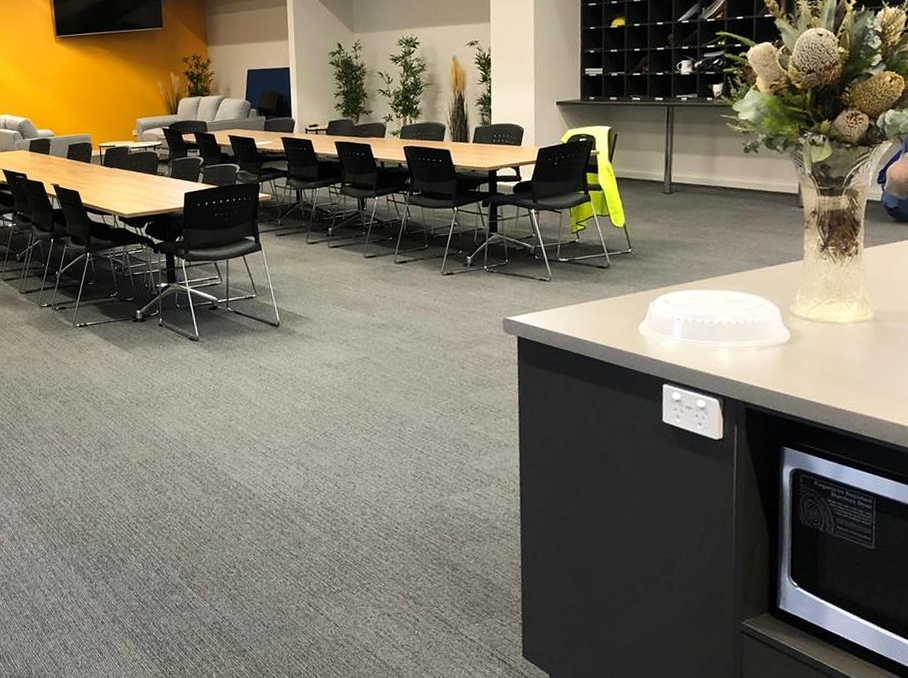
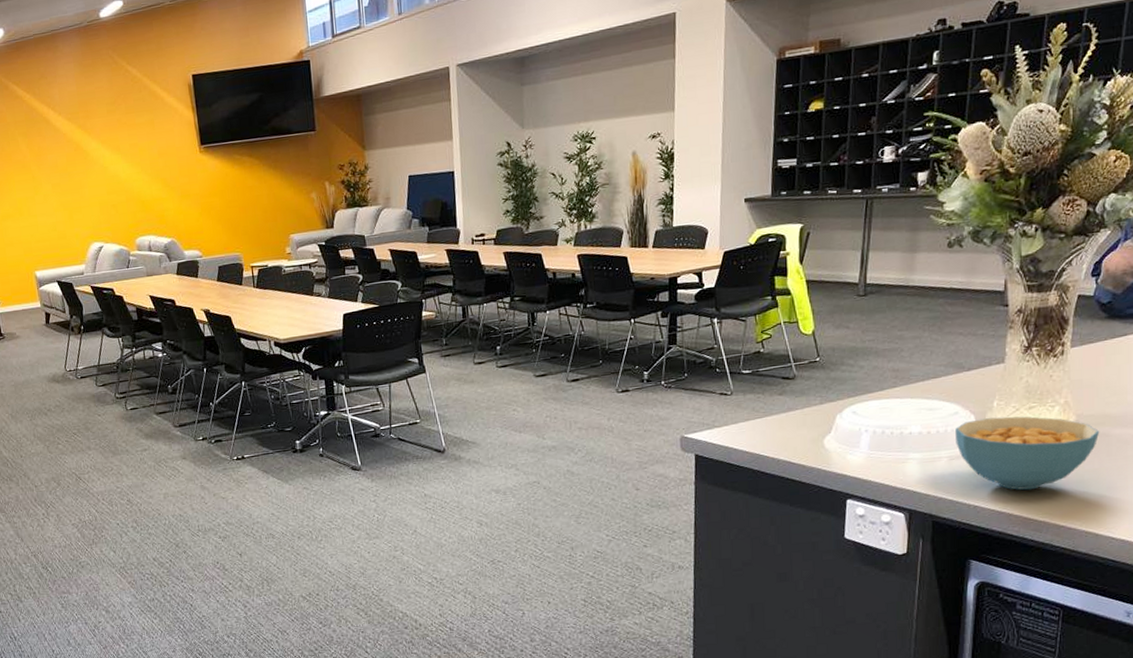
cereal bowl: none [762,310,898,381] -> present [955,416,1100,491]

